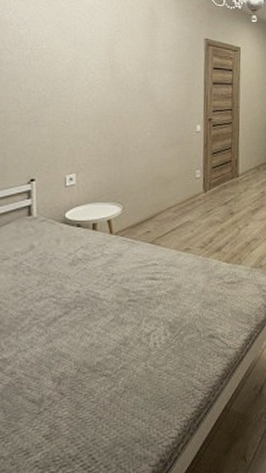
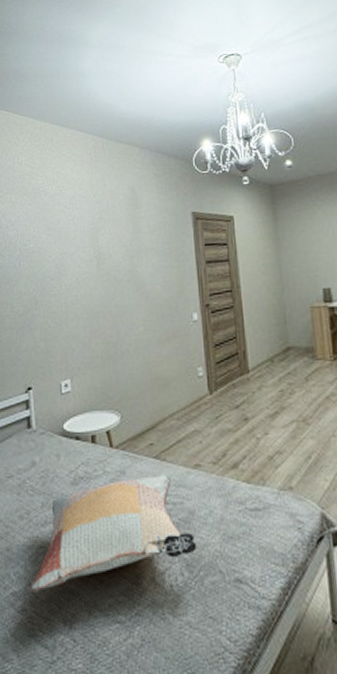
decorative pillow: none [20,257,180,357] -> present [29,475,197,592]

